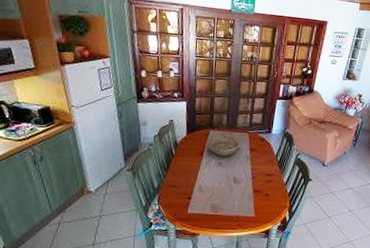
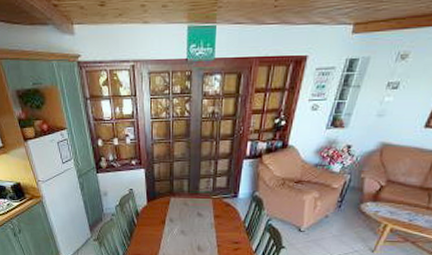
bowl: present [208,136,240,156] -> none [169,203,203,224]

